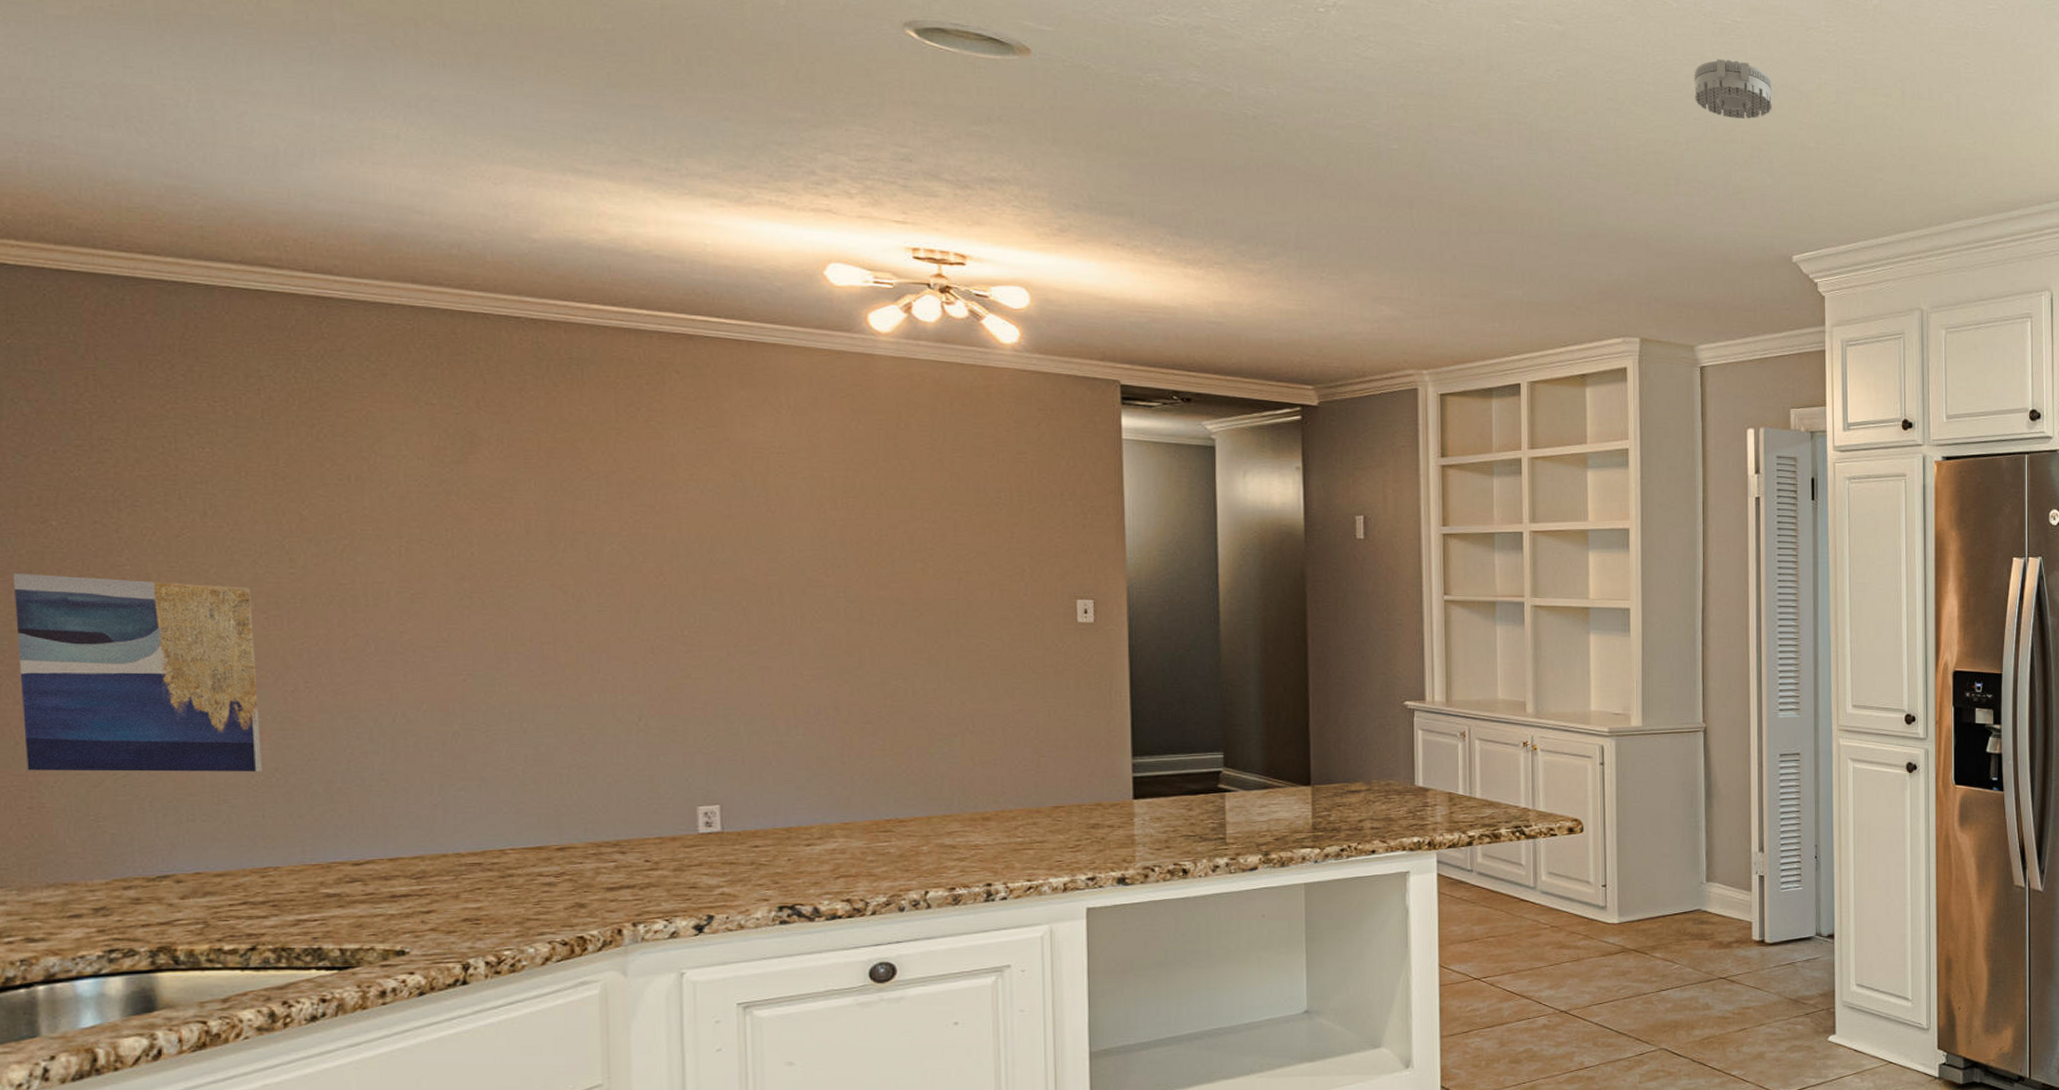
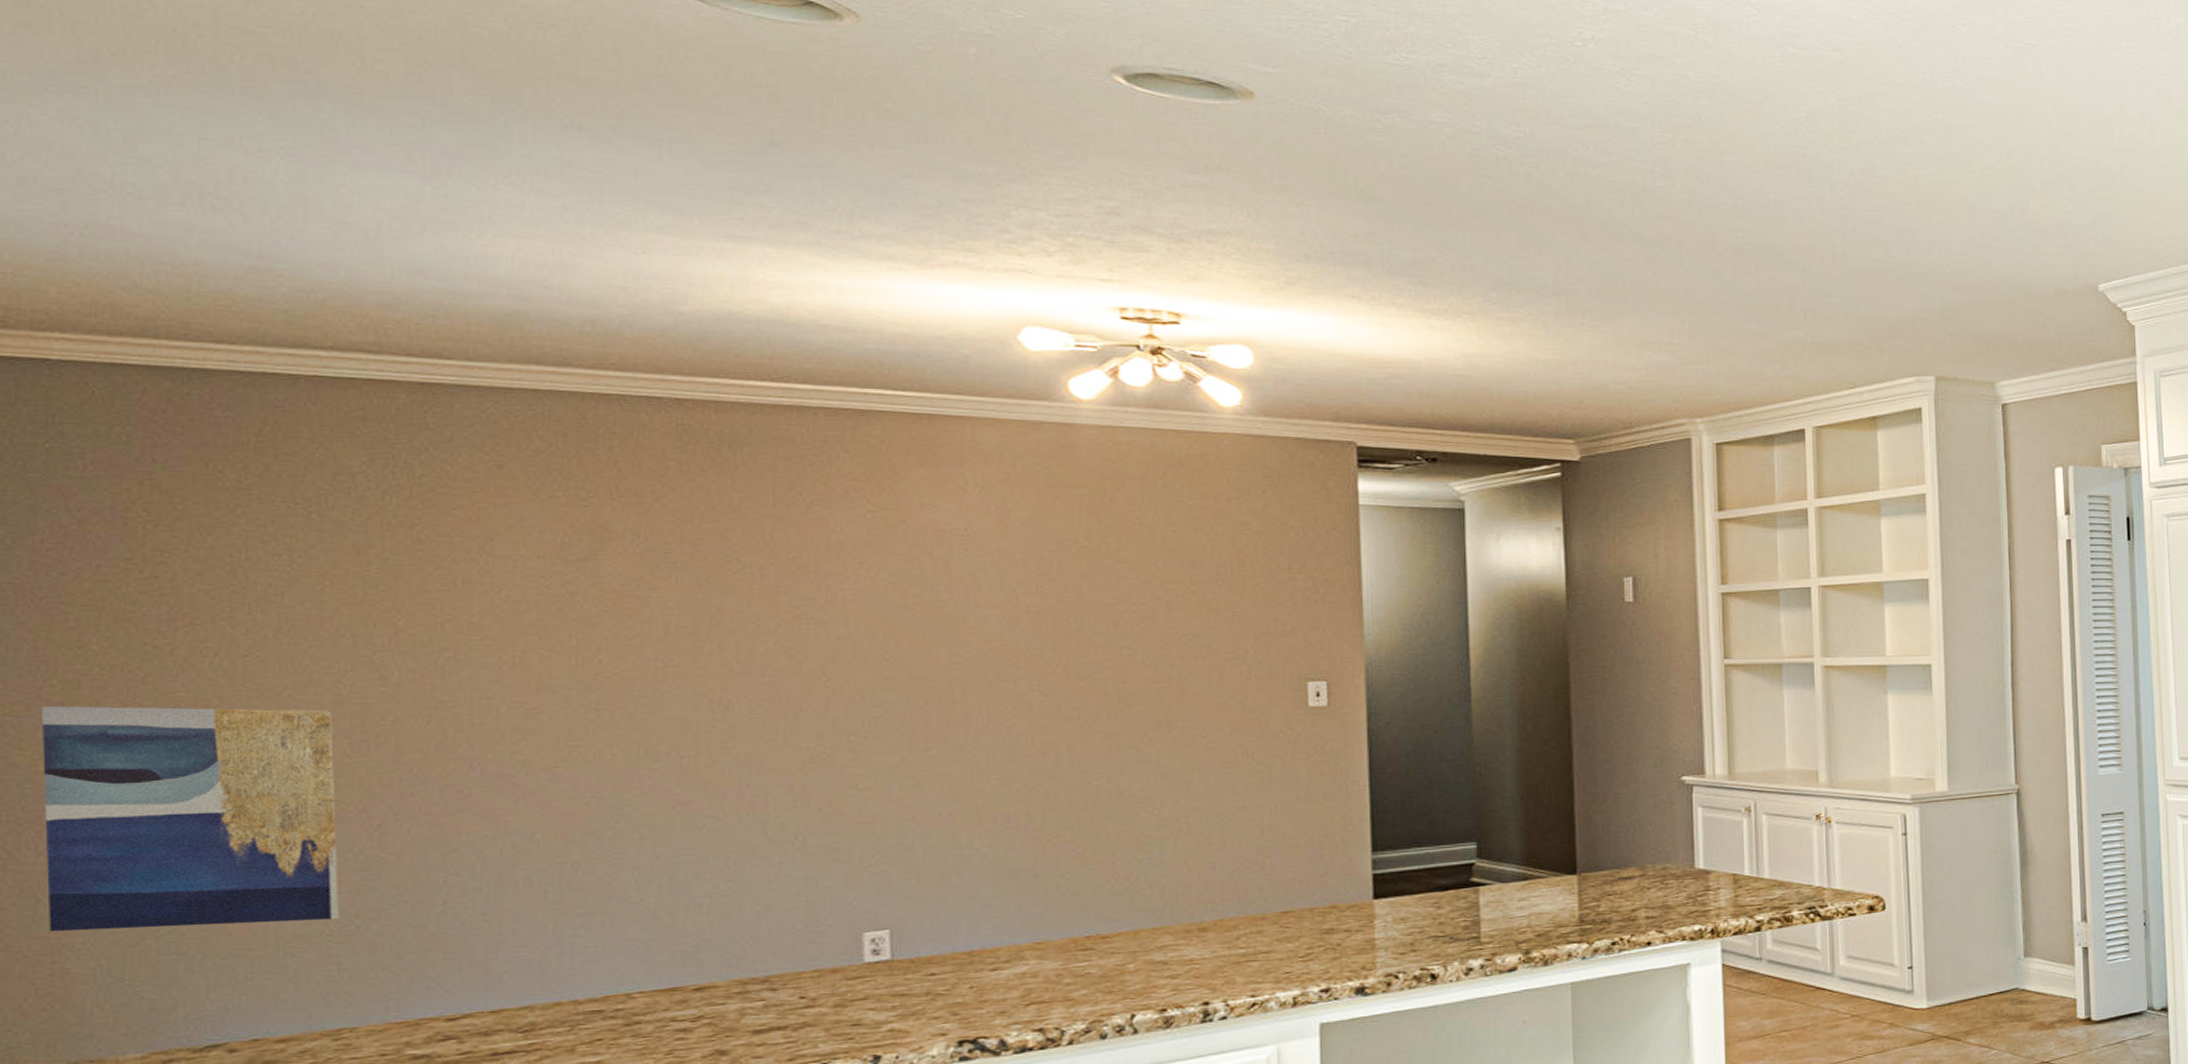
smoke detector: present [1694,59,1772,120] -> none [1986,84,2071,145]

